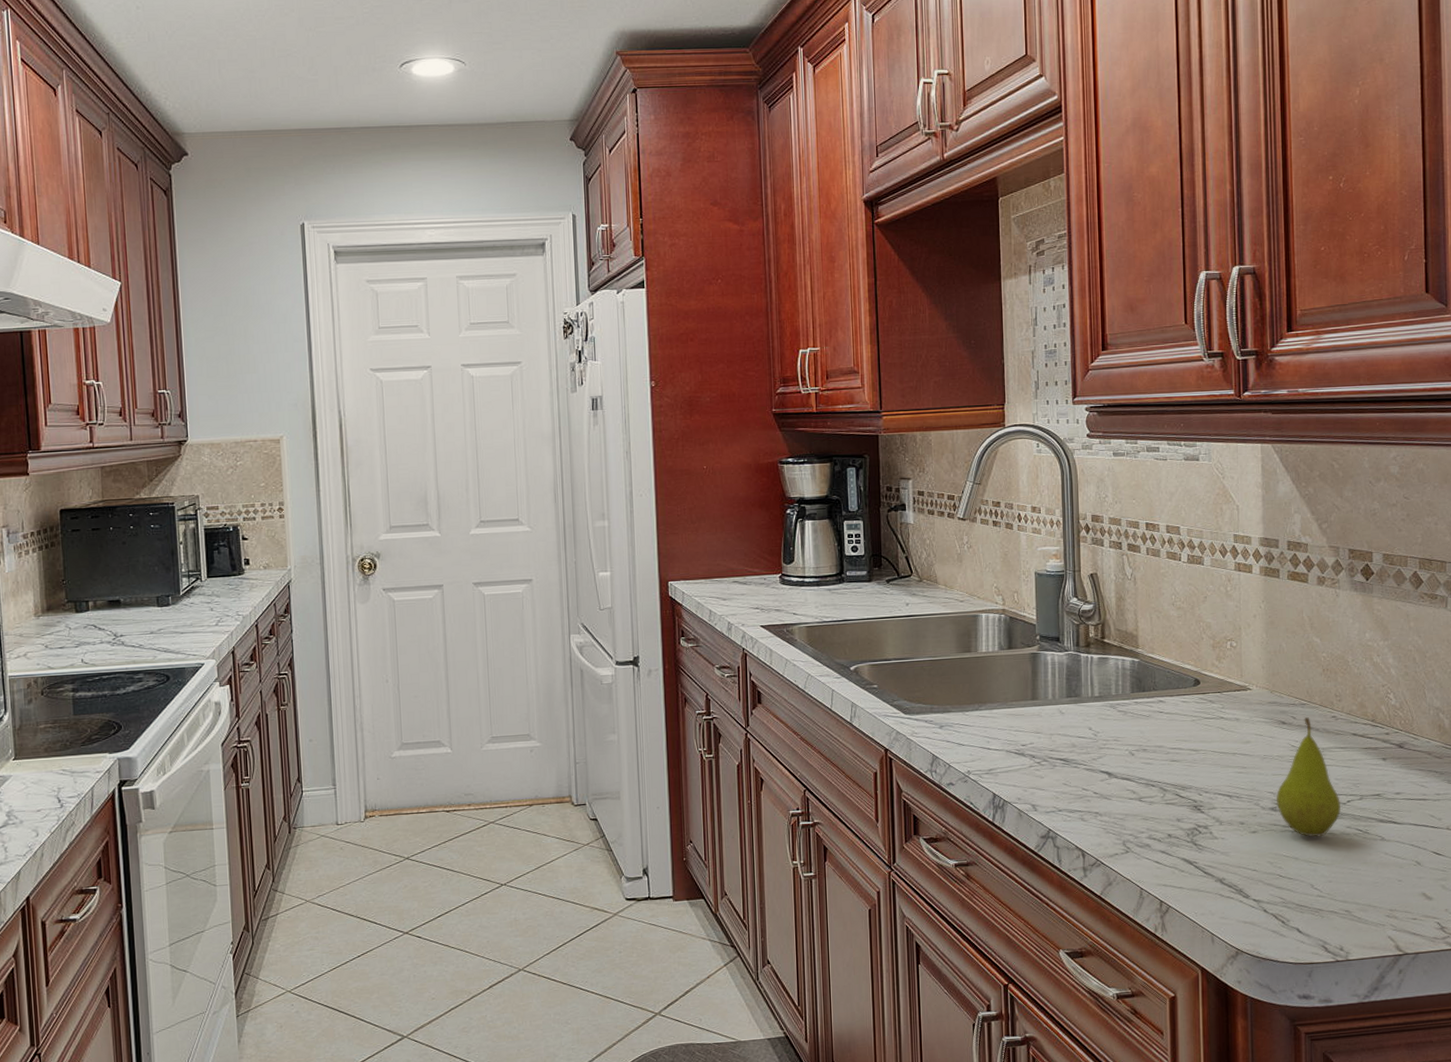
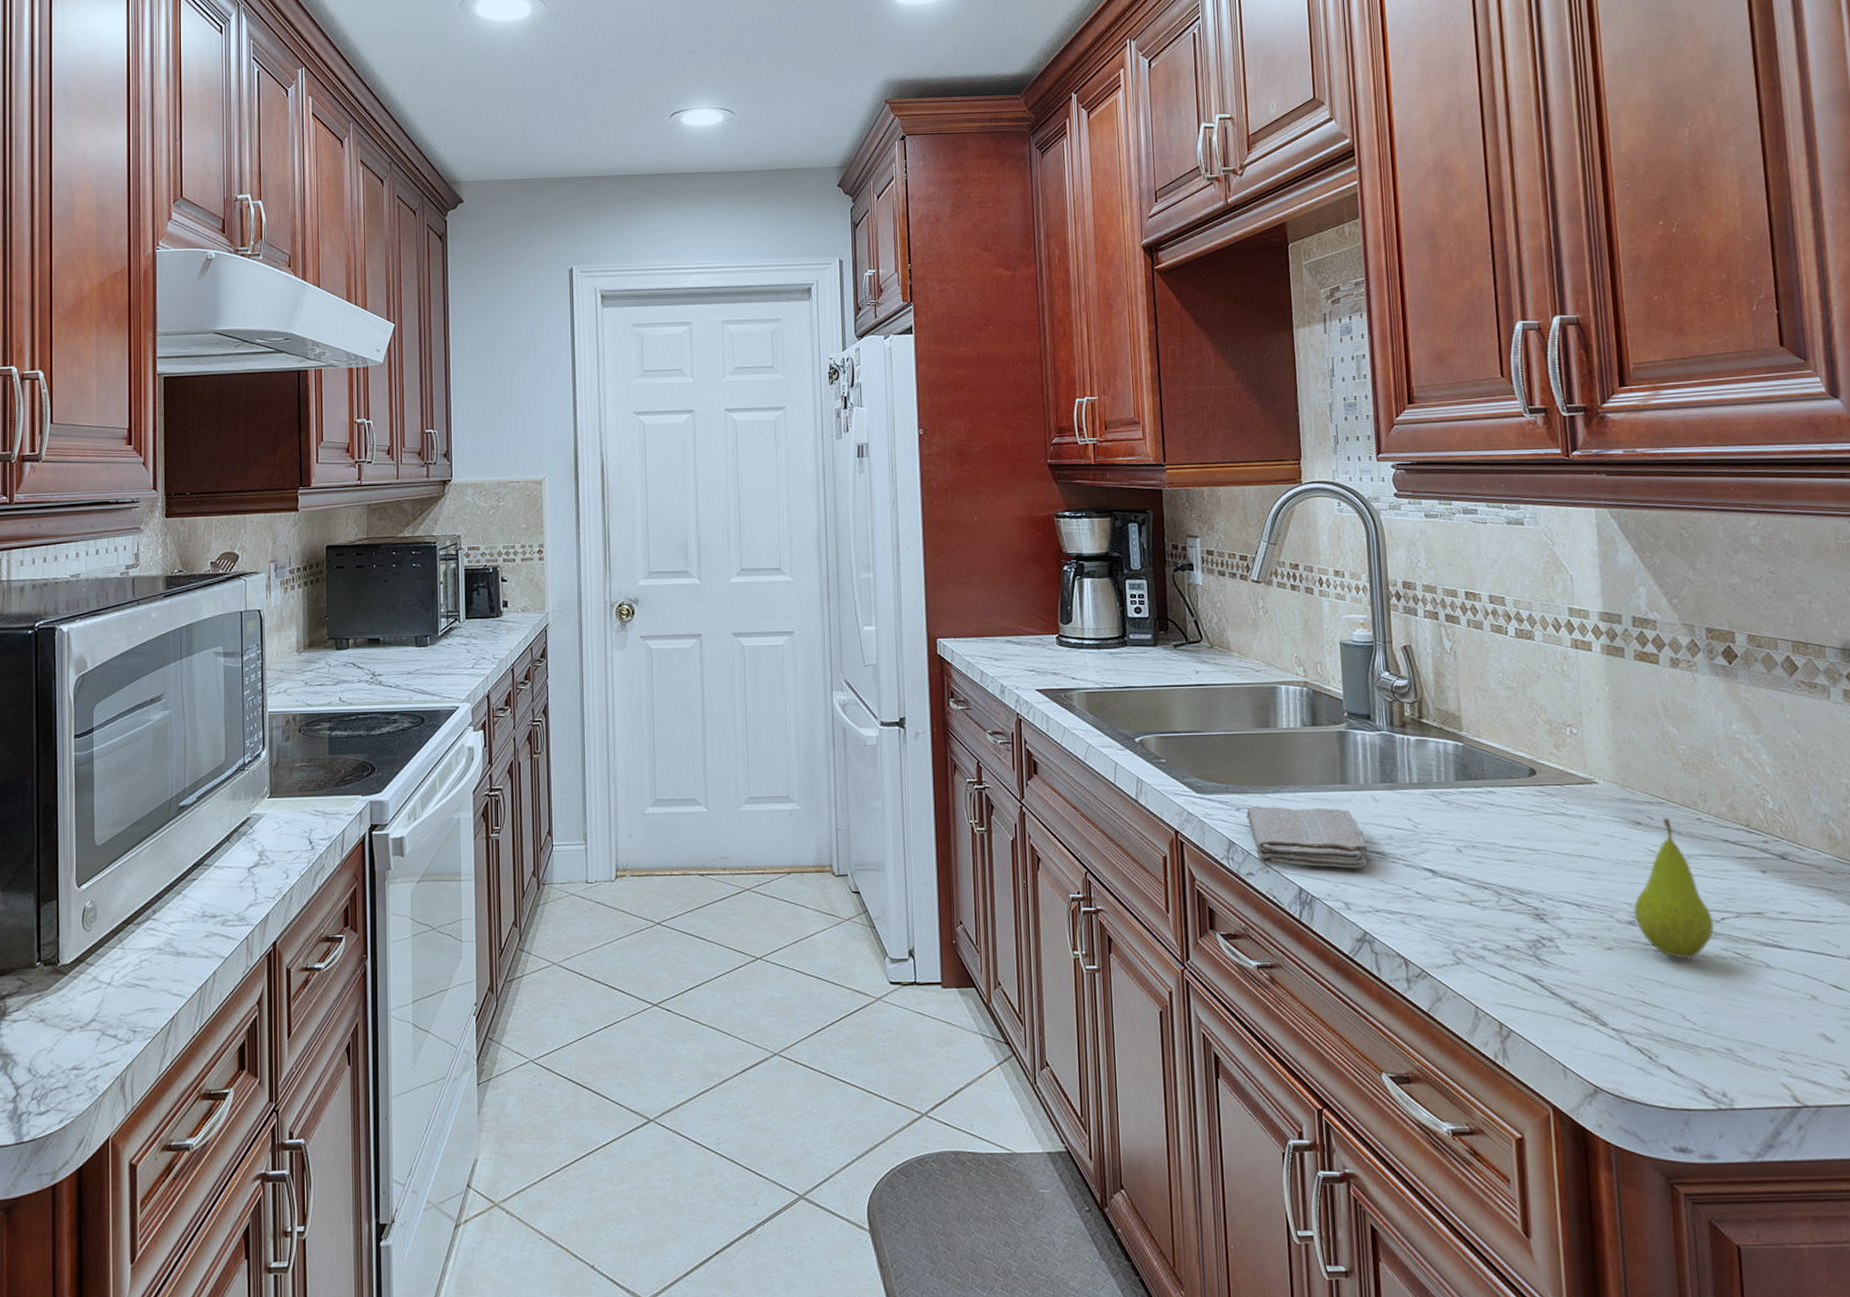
washcloth: none [948,722,1054,775] -> present [1246,806,1368,869]

